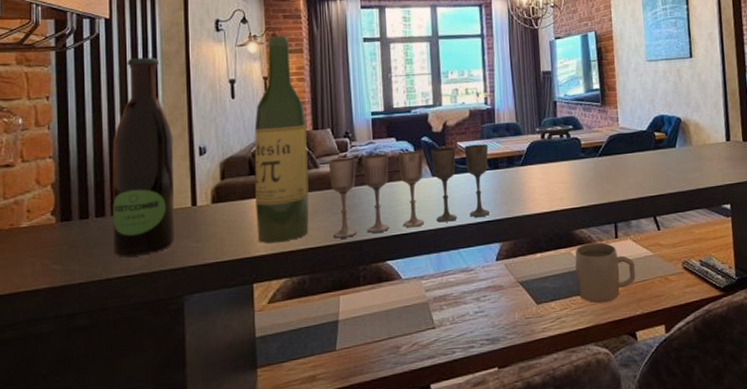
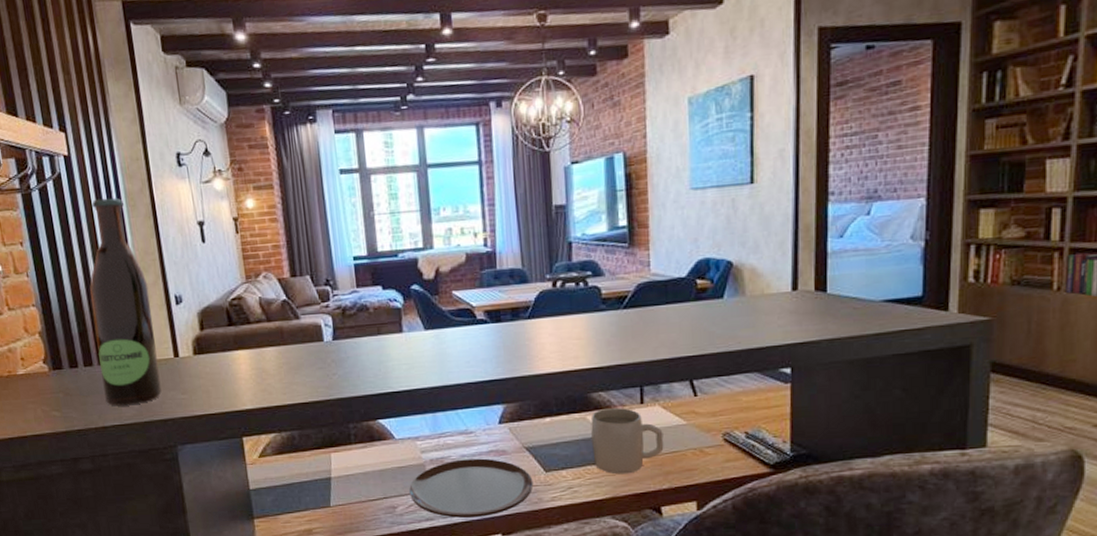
wine bottle: present [254,35,309,244] -> none [228,169,295,398]
wine glass: present [328,143,491,239] -> none [309,293,492,395]
plate: none [413,294,527,354] -> present [409,458,534,518]

